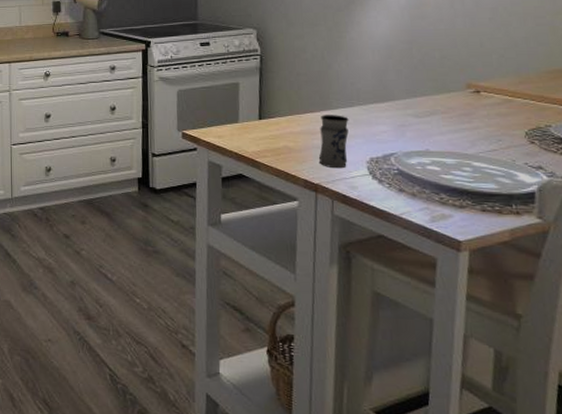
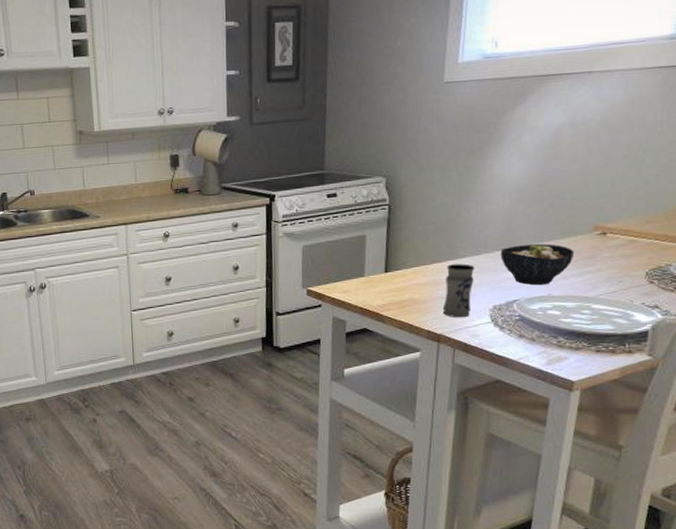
bowl: none [373,99,449,140] -> present [500,244,575,286]

